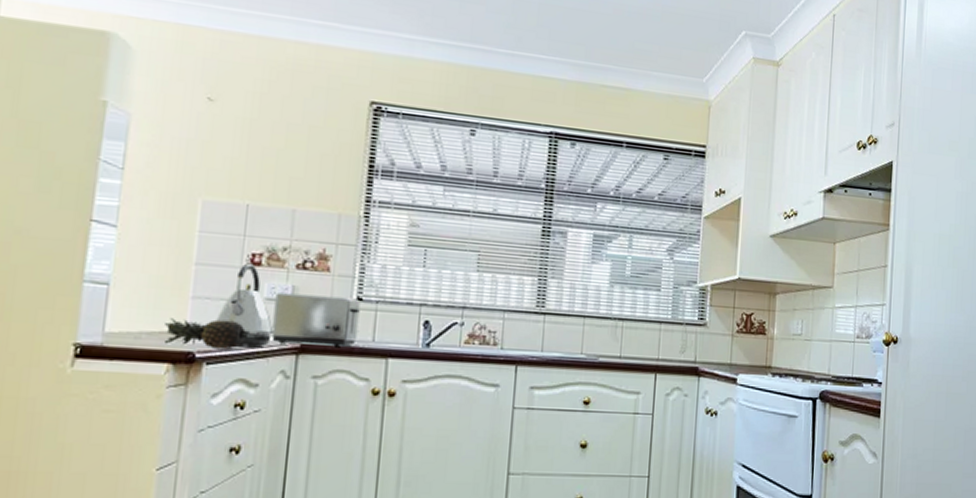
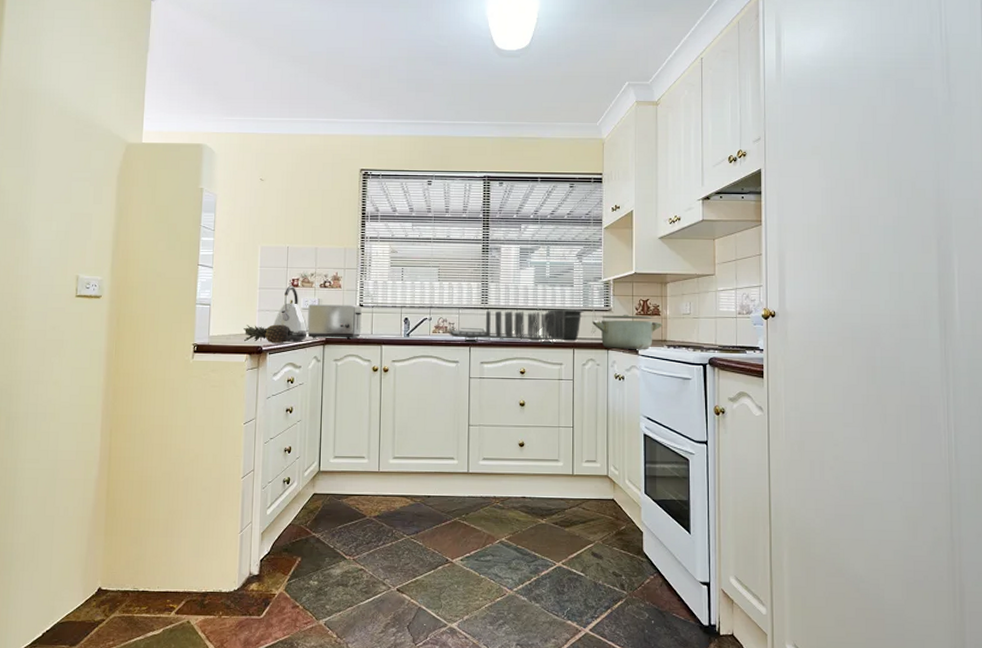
dish rack: none [487,316,672,367] -> present [449,309,584,345]
saucepan: none [681,331,768,379] -> present [592,315,663,350]

